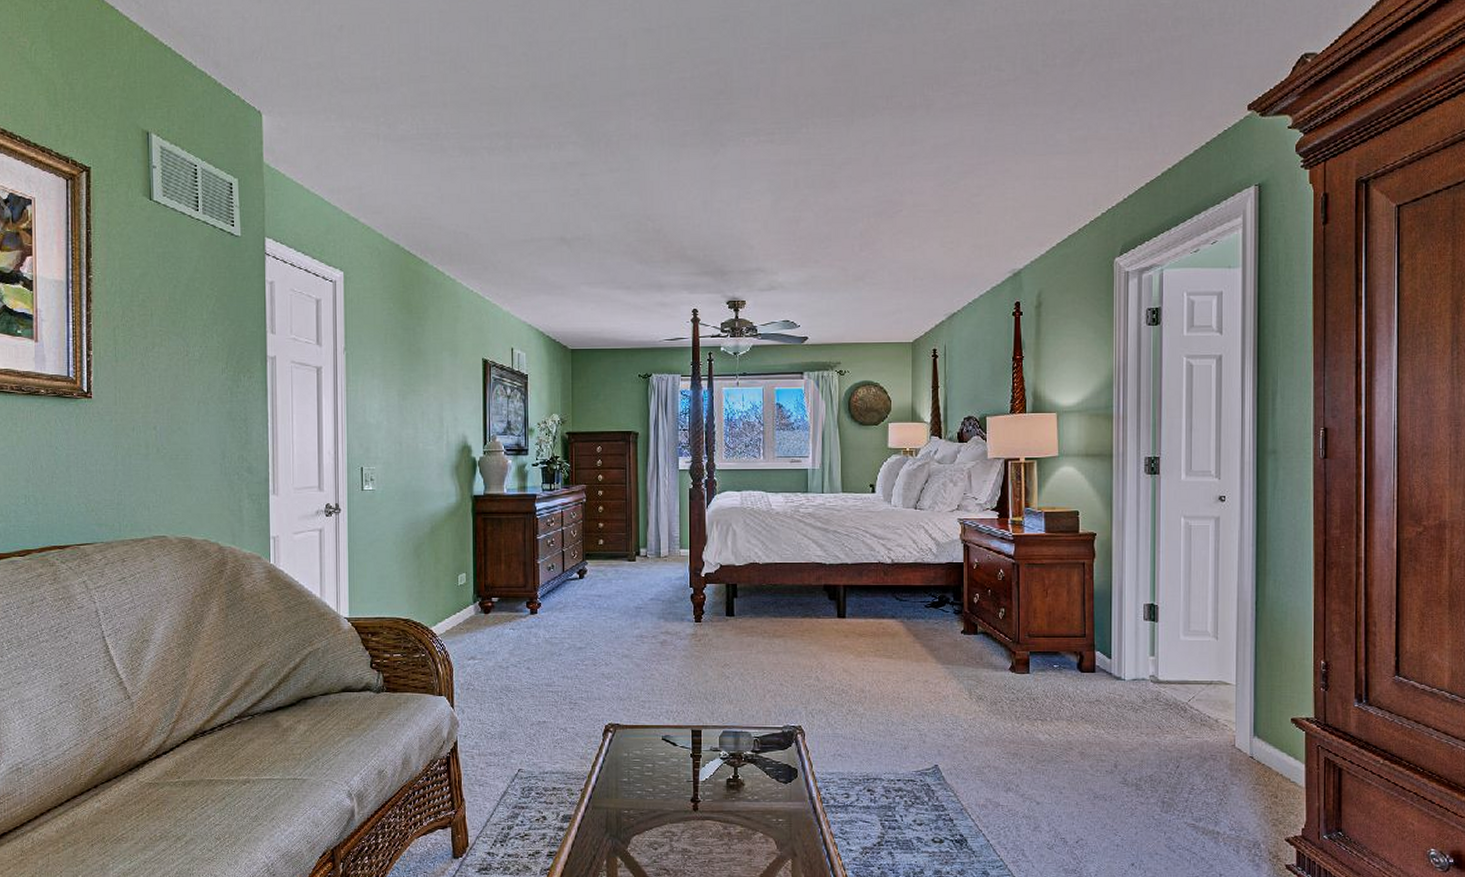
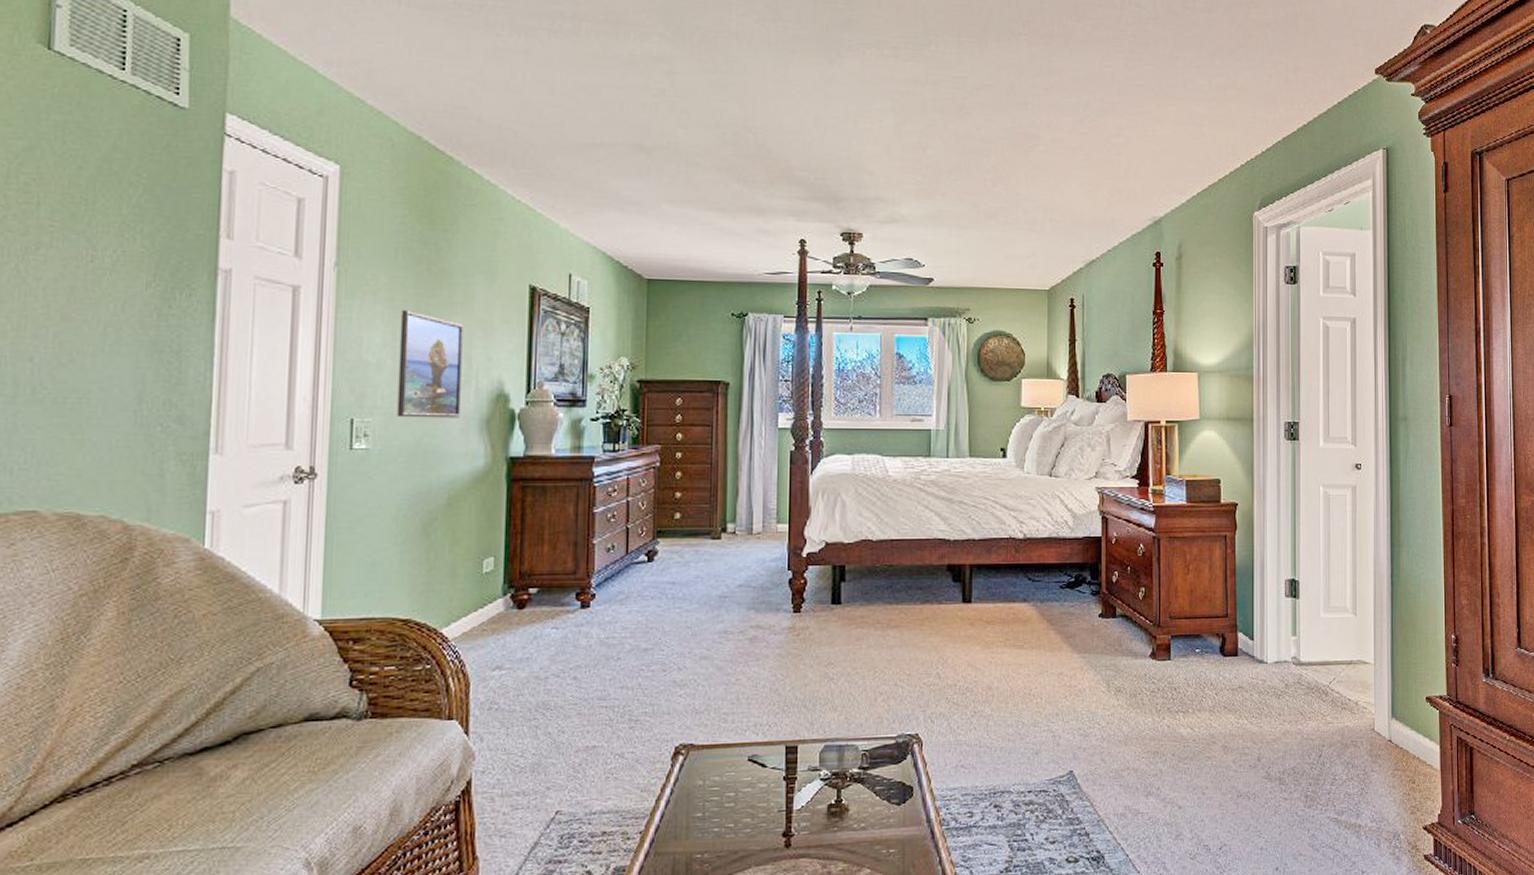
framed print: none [391,382,436,466] -> present [396,309,463,418]

